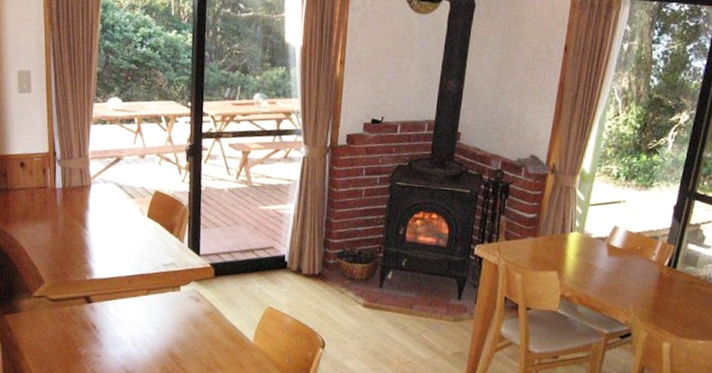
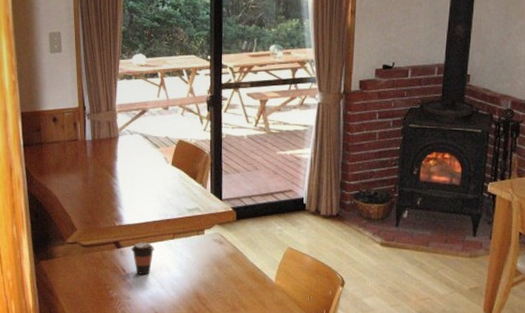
coffee cup: none [102,297,127,332] -> present [131,242,154,275]

